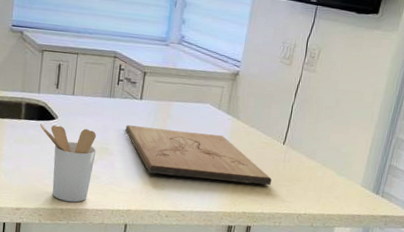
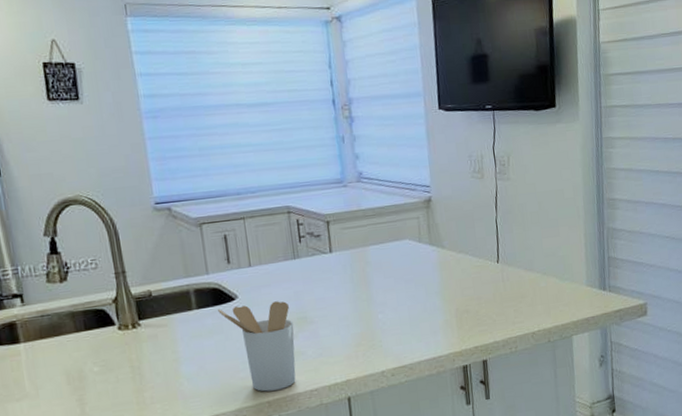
cutting board: present [126,125,272,186] -> none [321,269,497,332]

